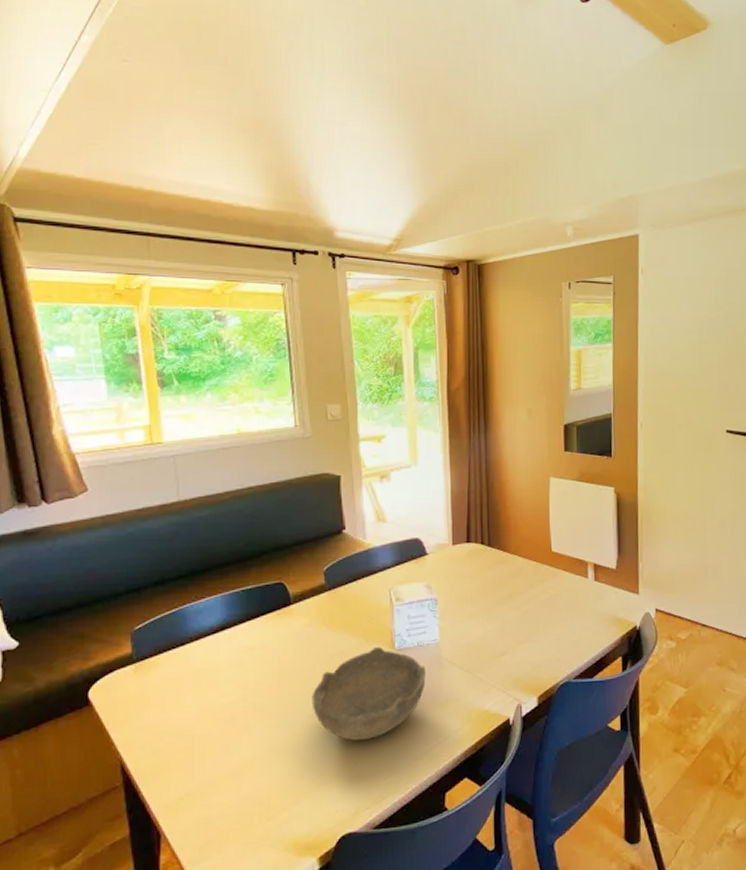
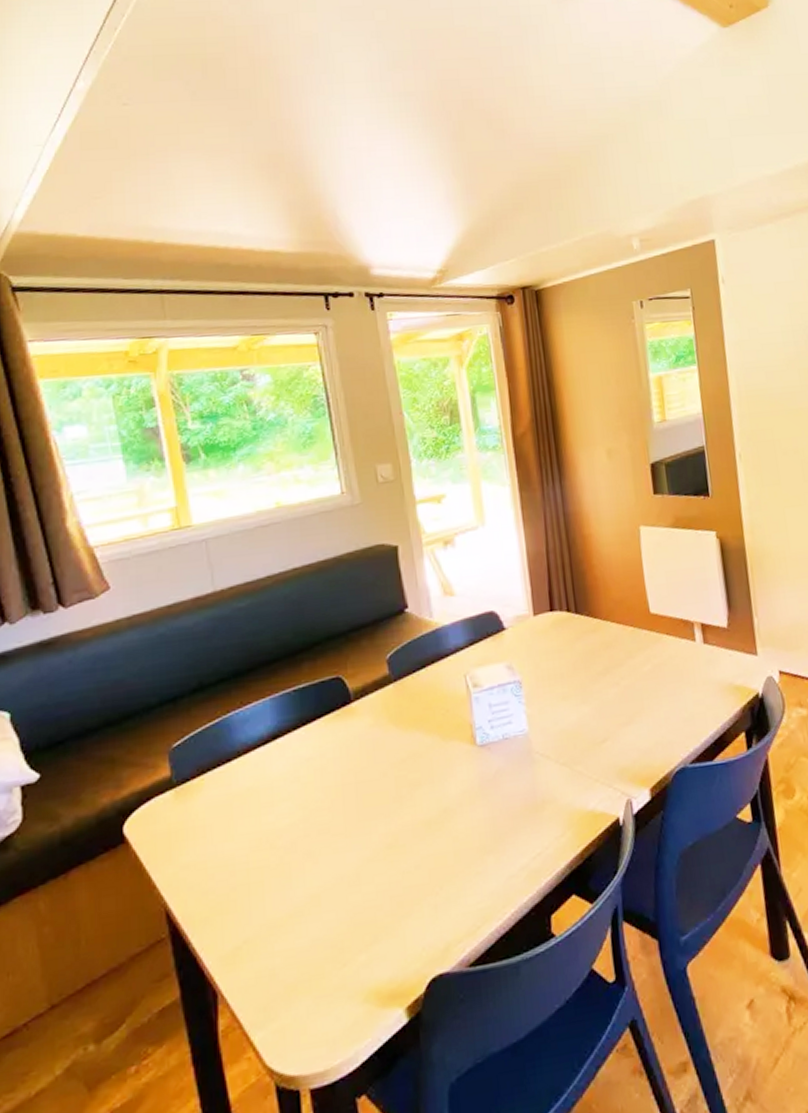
bowl: present [311,647,426,741] -> none [383,744,516,861]

